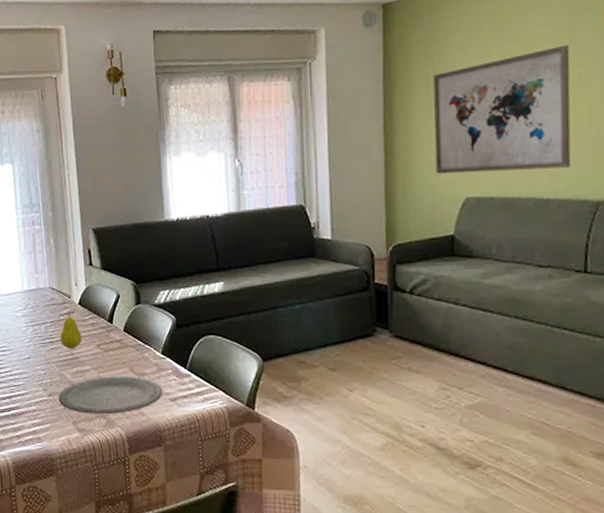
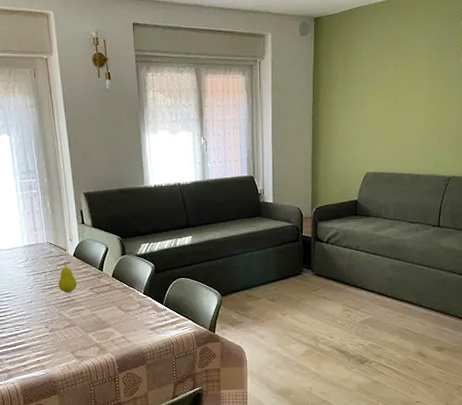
plate: present [58,376,163,415] -> none [58,313,145,344]
wall art: present [433,44,571,174] -> none [347,61,438,155]

